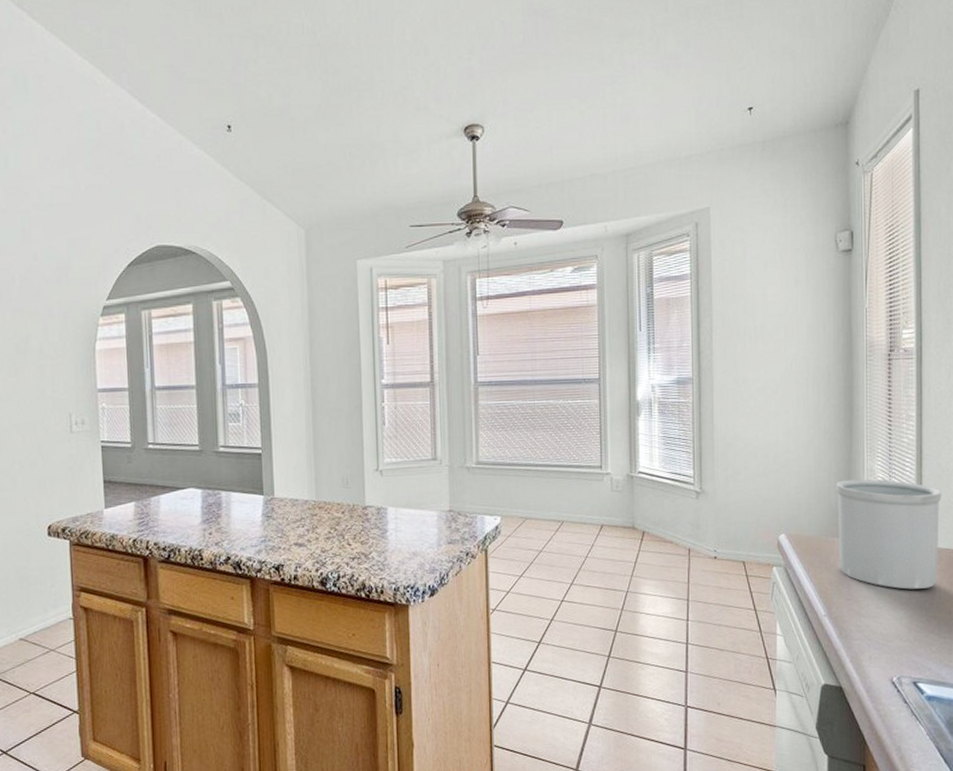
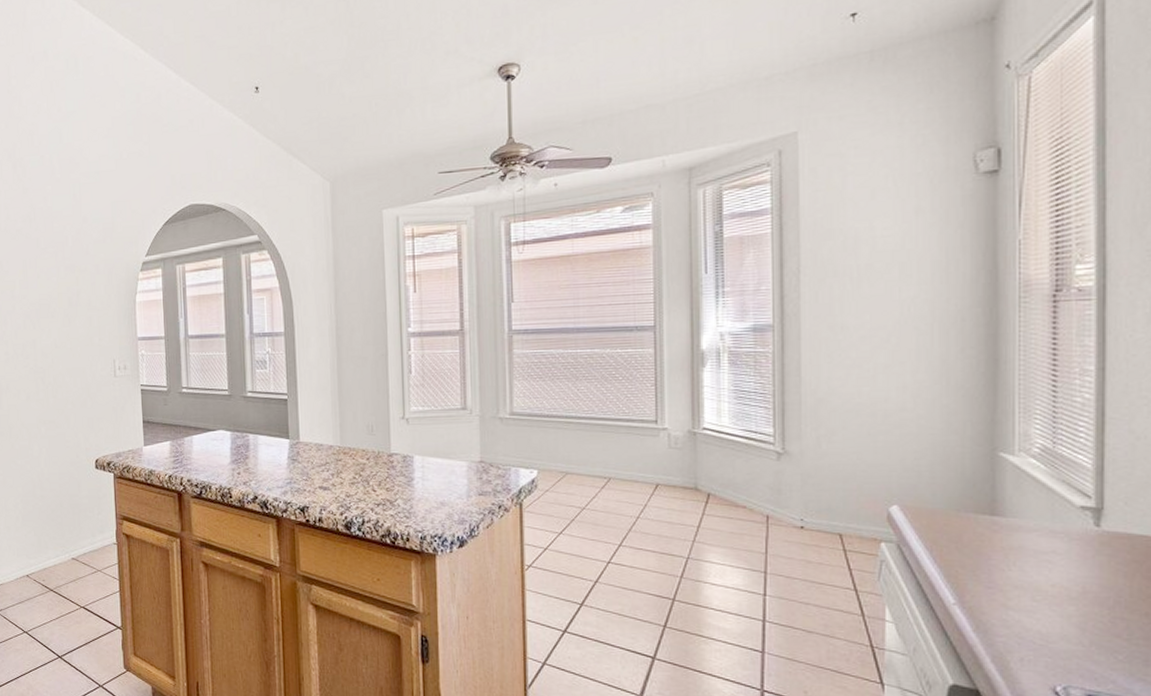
utensil holder: present [836,479,942,590] -> none [973,445,1136,582]

